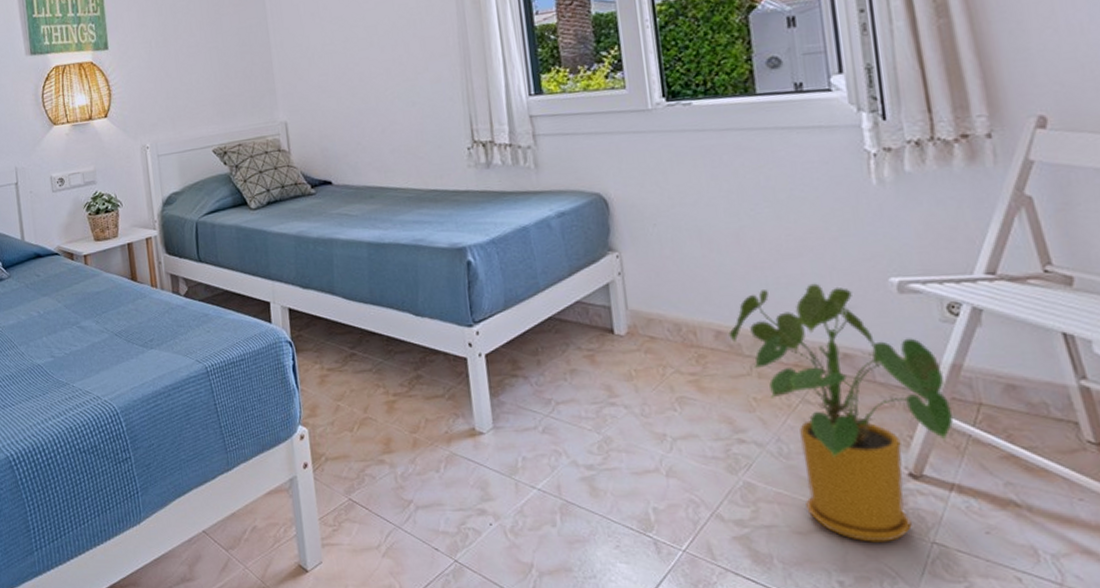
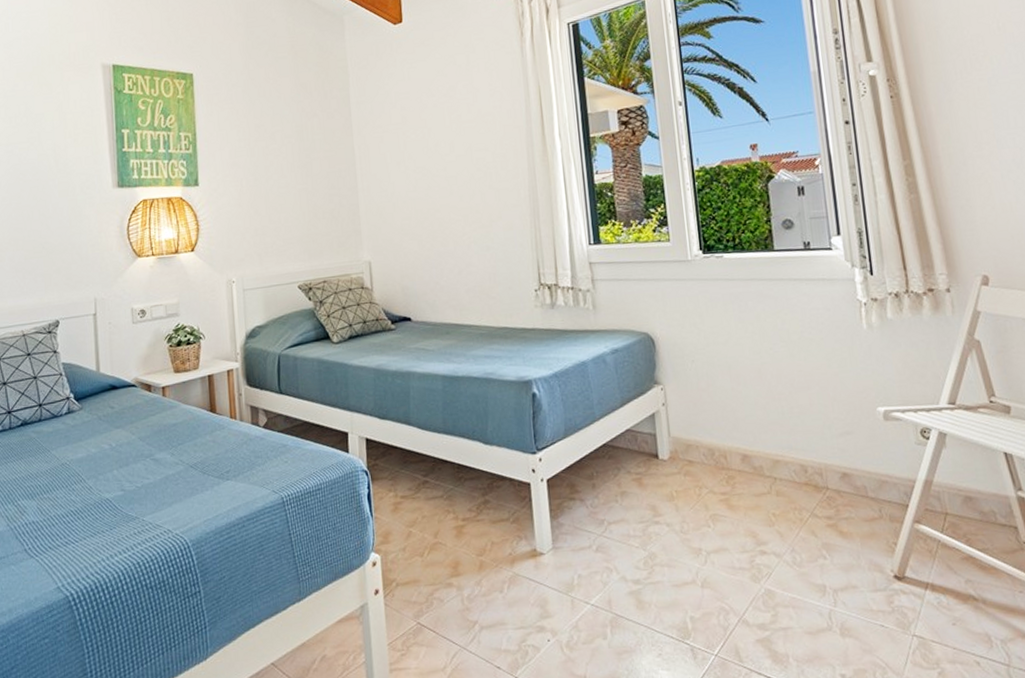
house plant: present [729,283,954,542] -> none [753,412,927,638]

